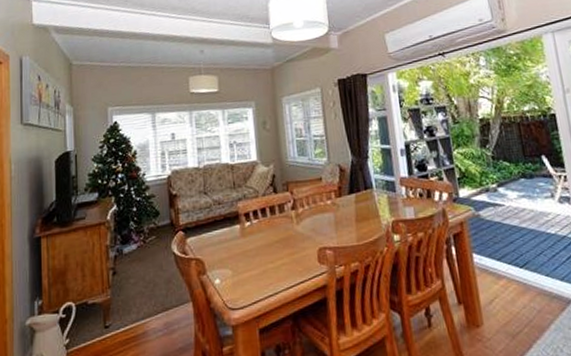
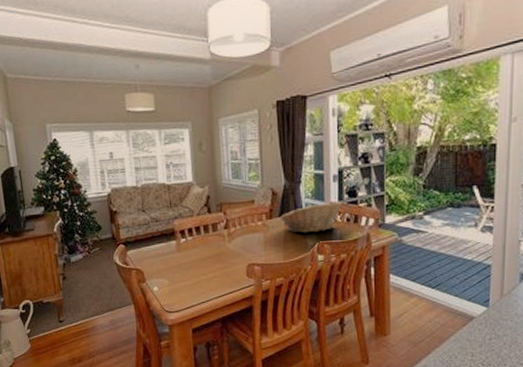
fruit basket: none [350,175,414,211] -> present [280,201,343,233]

